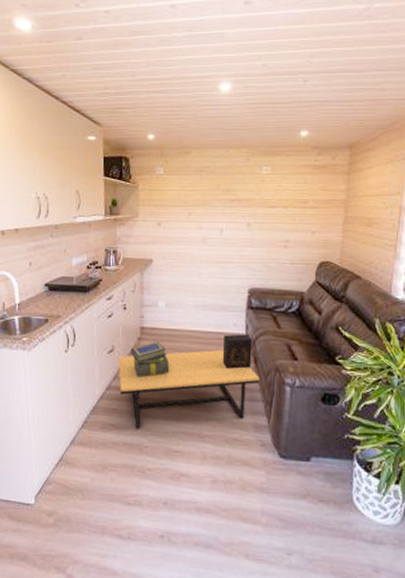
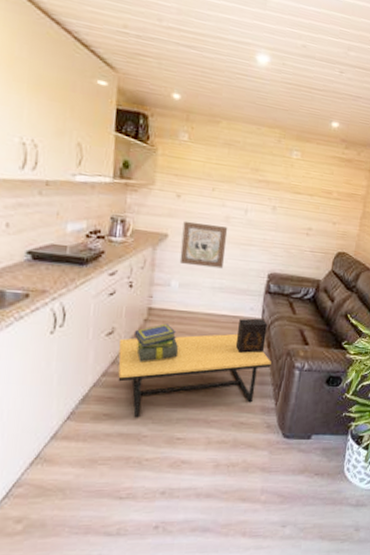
wall art: none [164,246,206,287] -> present [179,221,228,269]

